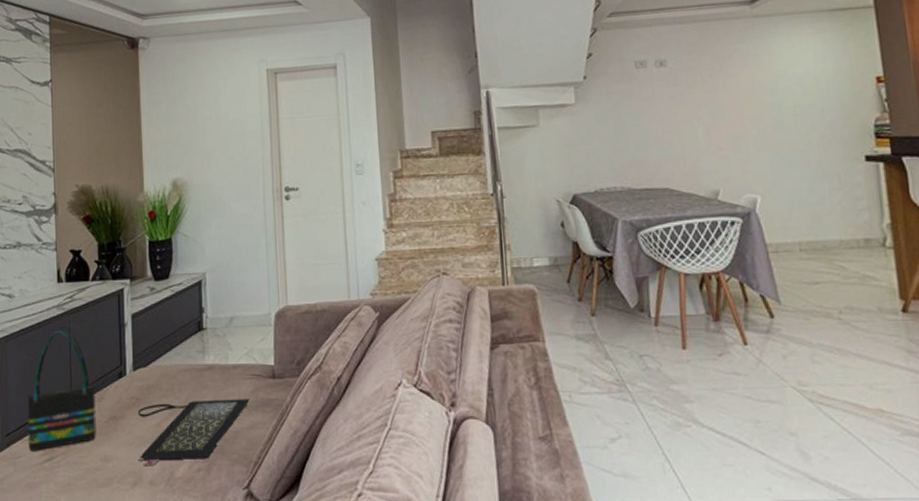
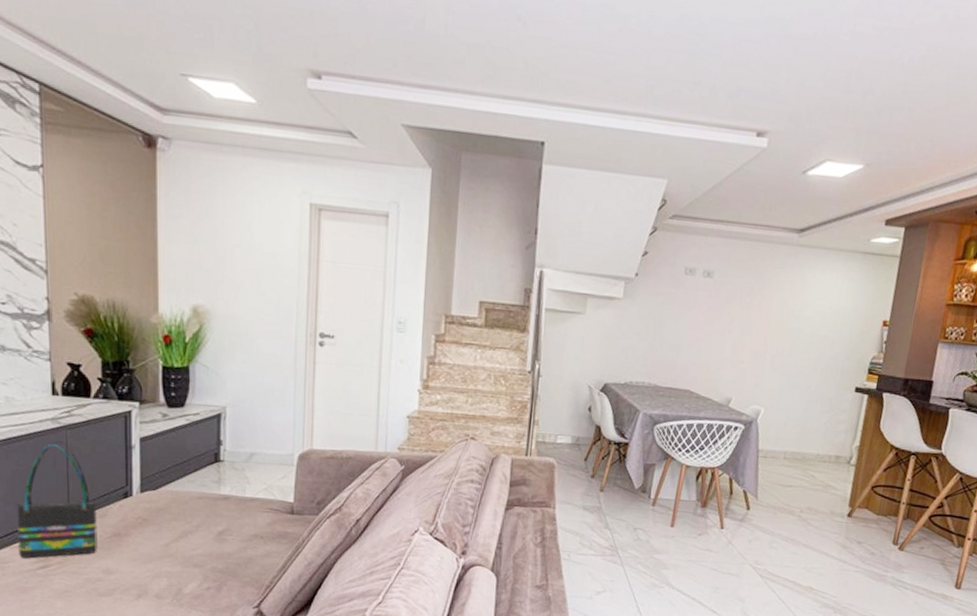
clutch bag: present [137,399,250,465] -> none [143,525,266,581]

